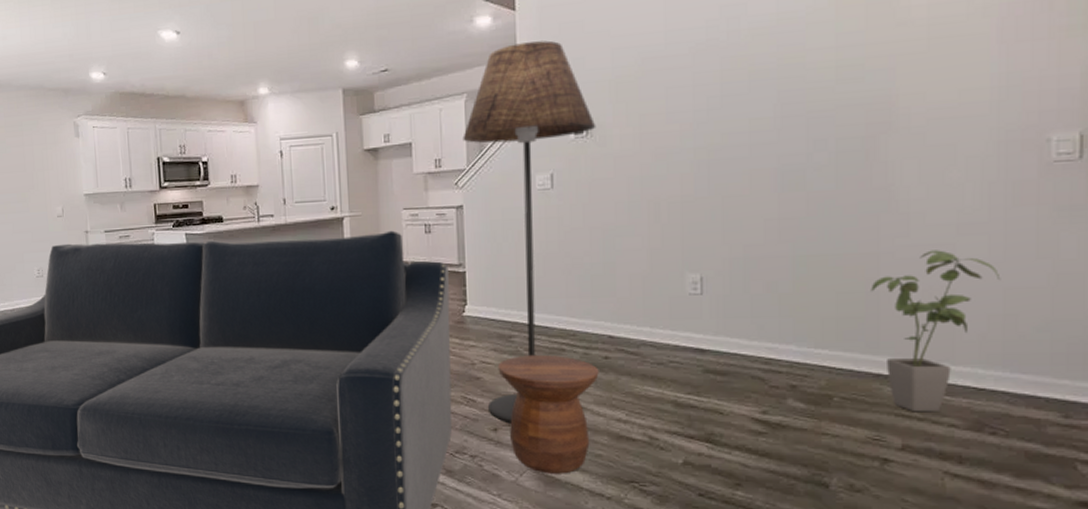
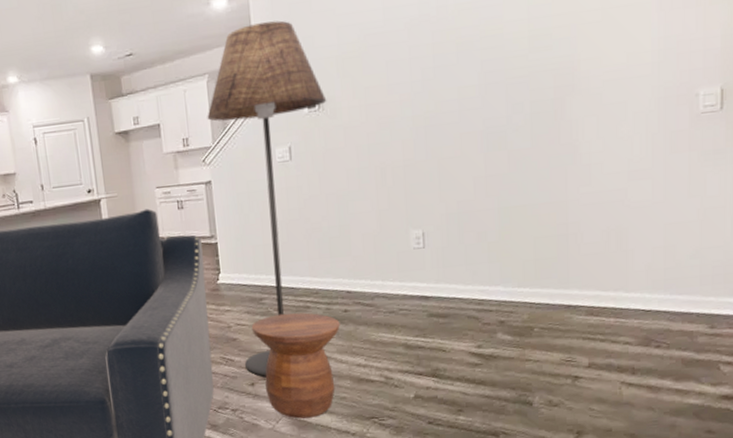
house plant: present [871,250,1001,413] -> none [561,195,662,335]

